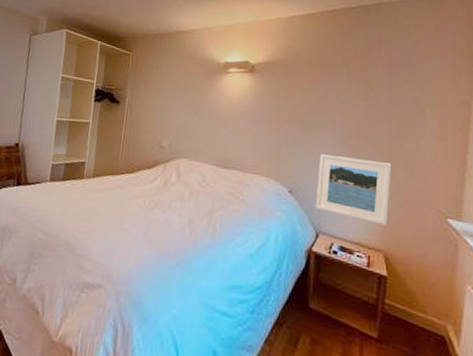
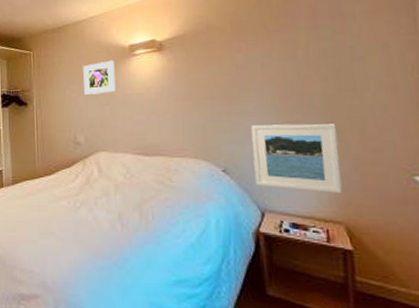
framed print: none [175,73,208,104] -> present [83,60,116,95]

